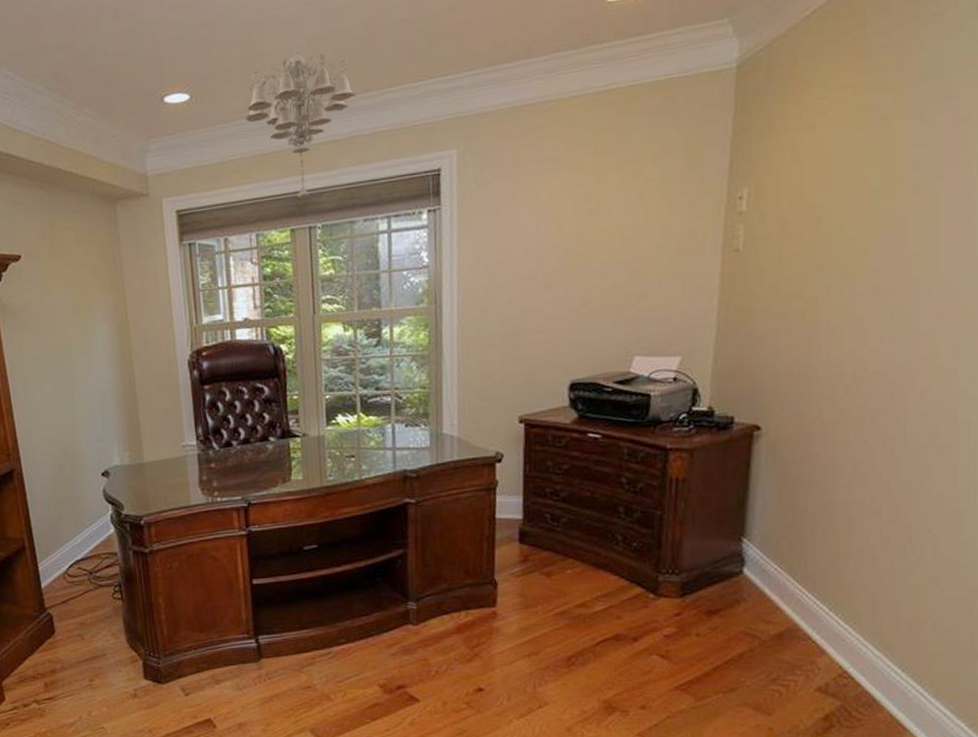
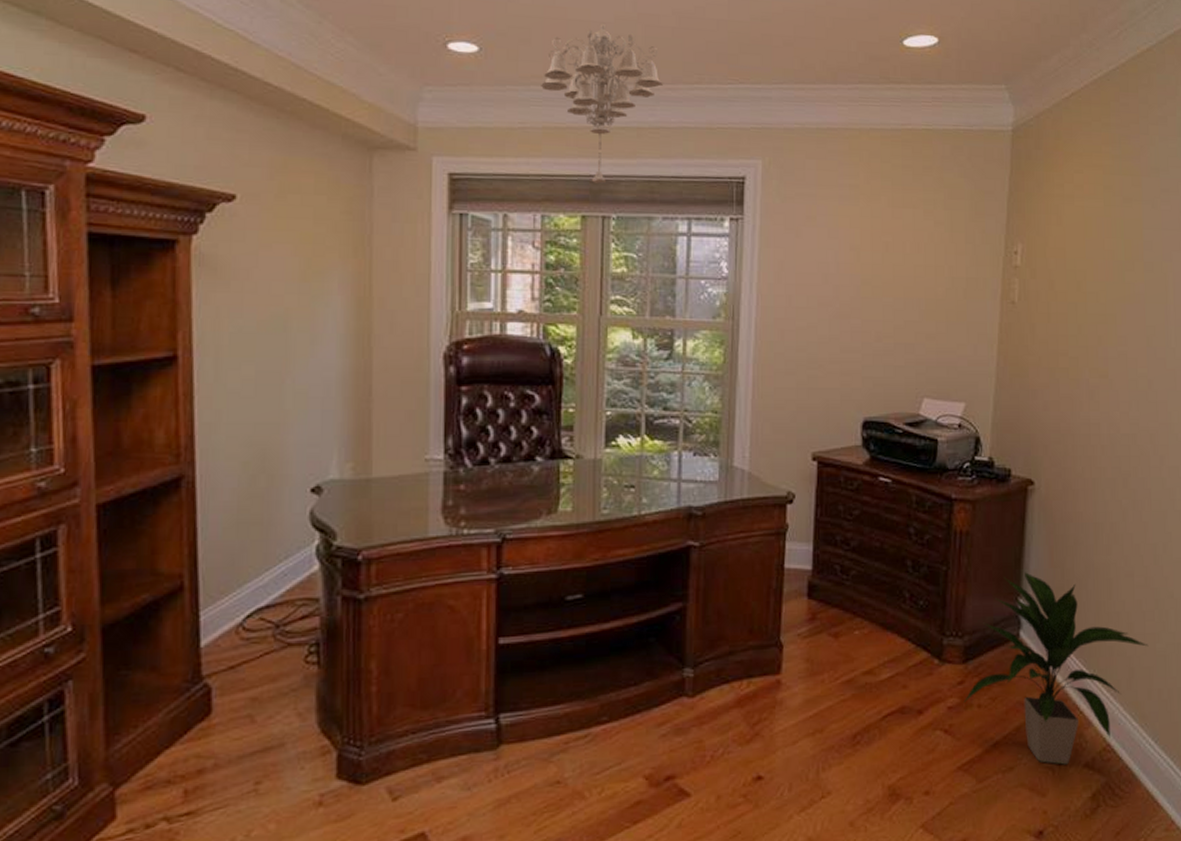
indoor plant: none [681,513,898,688] -> present [963,572,1149,765]

